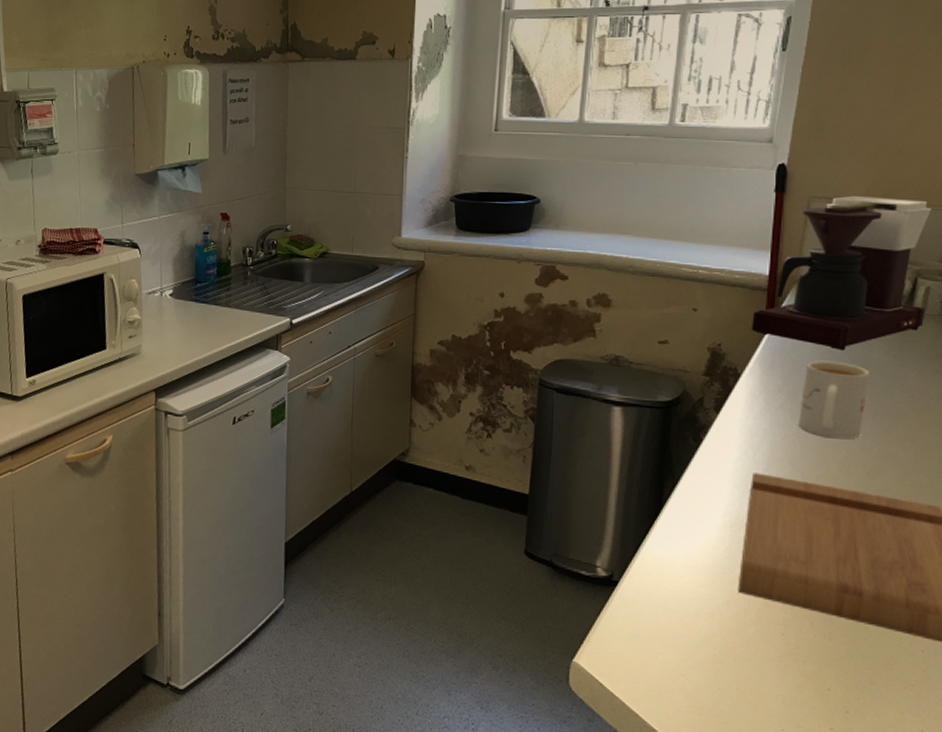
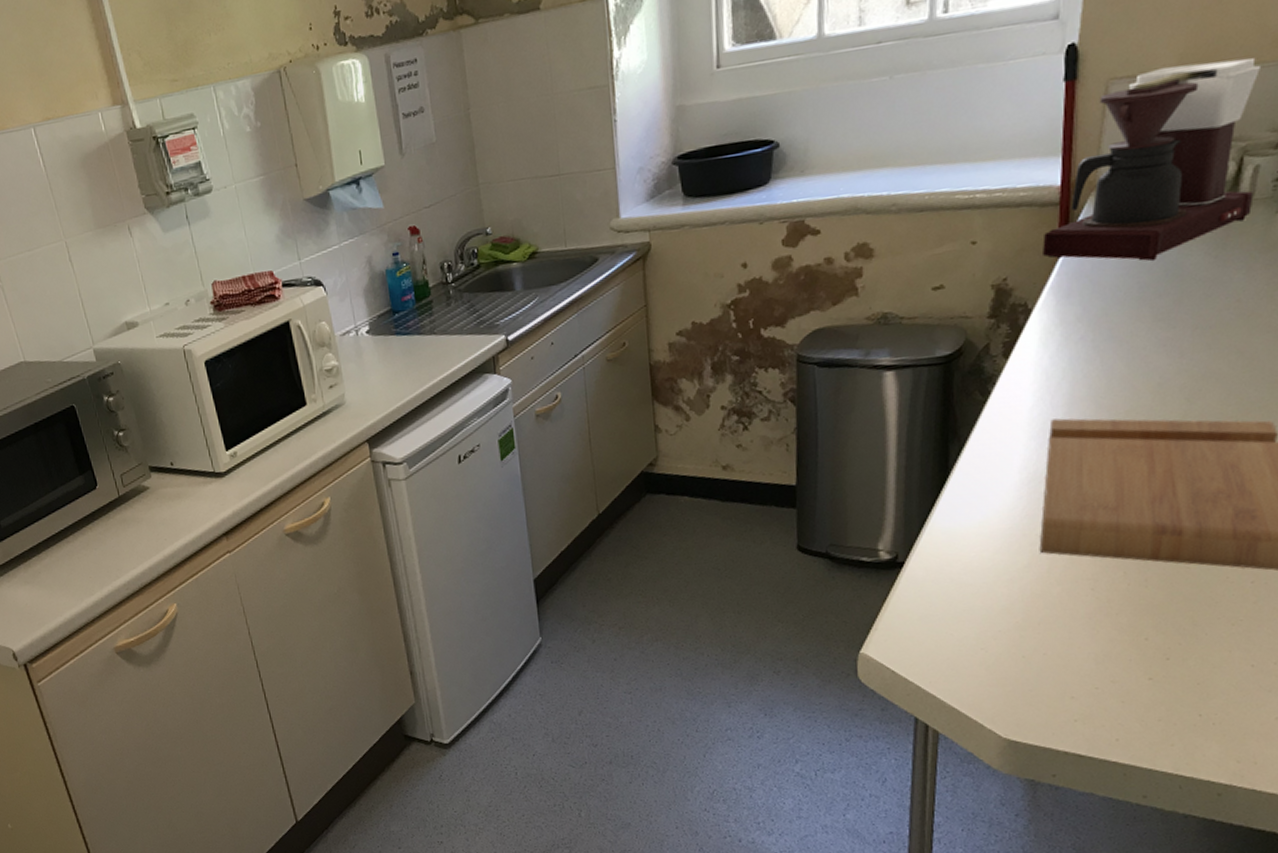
mug: present [799,360,870,440] -> none [1103,274,1187,366]

